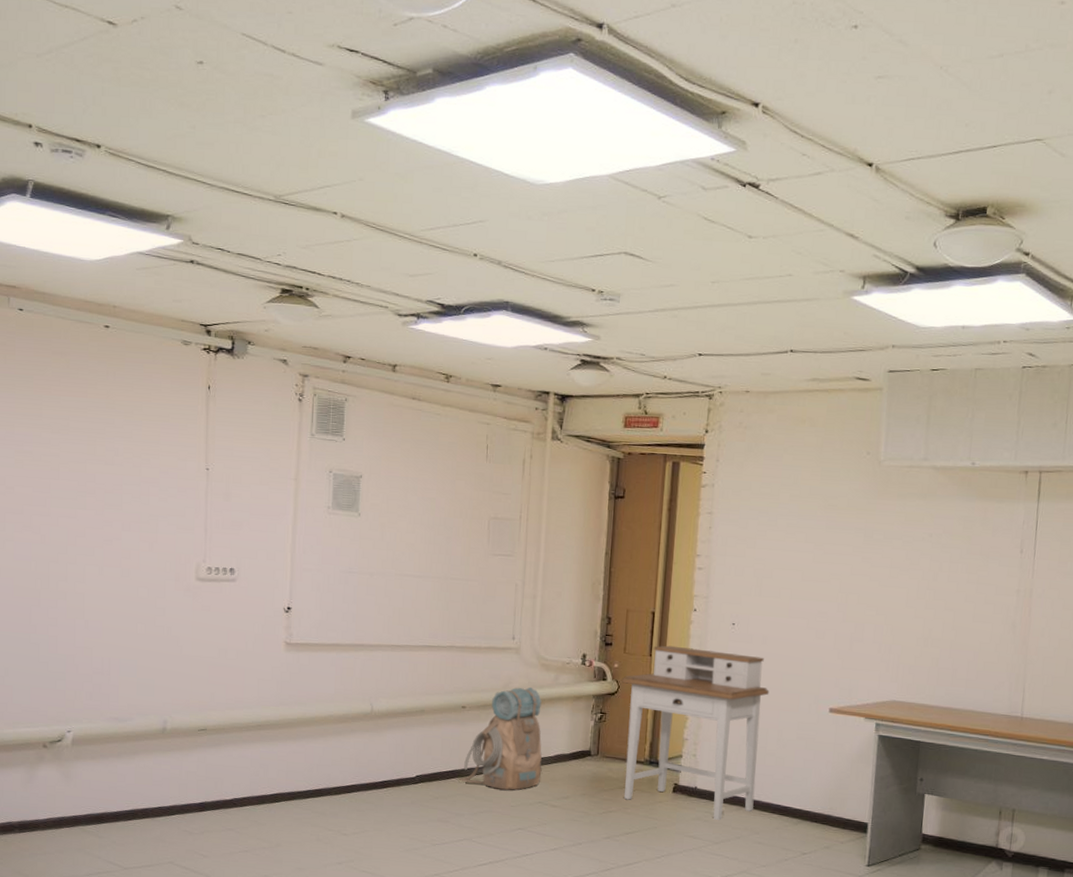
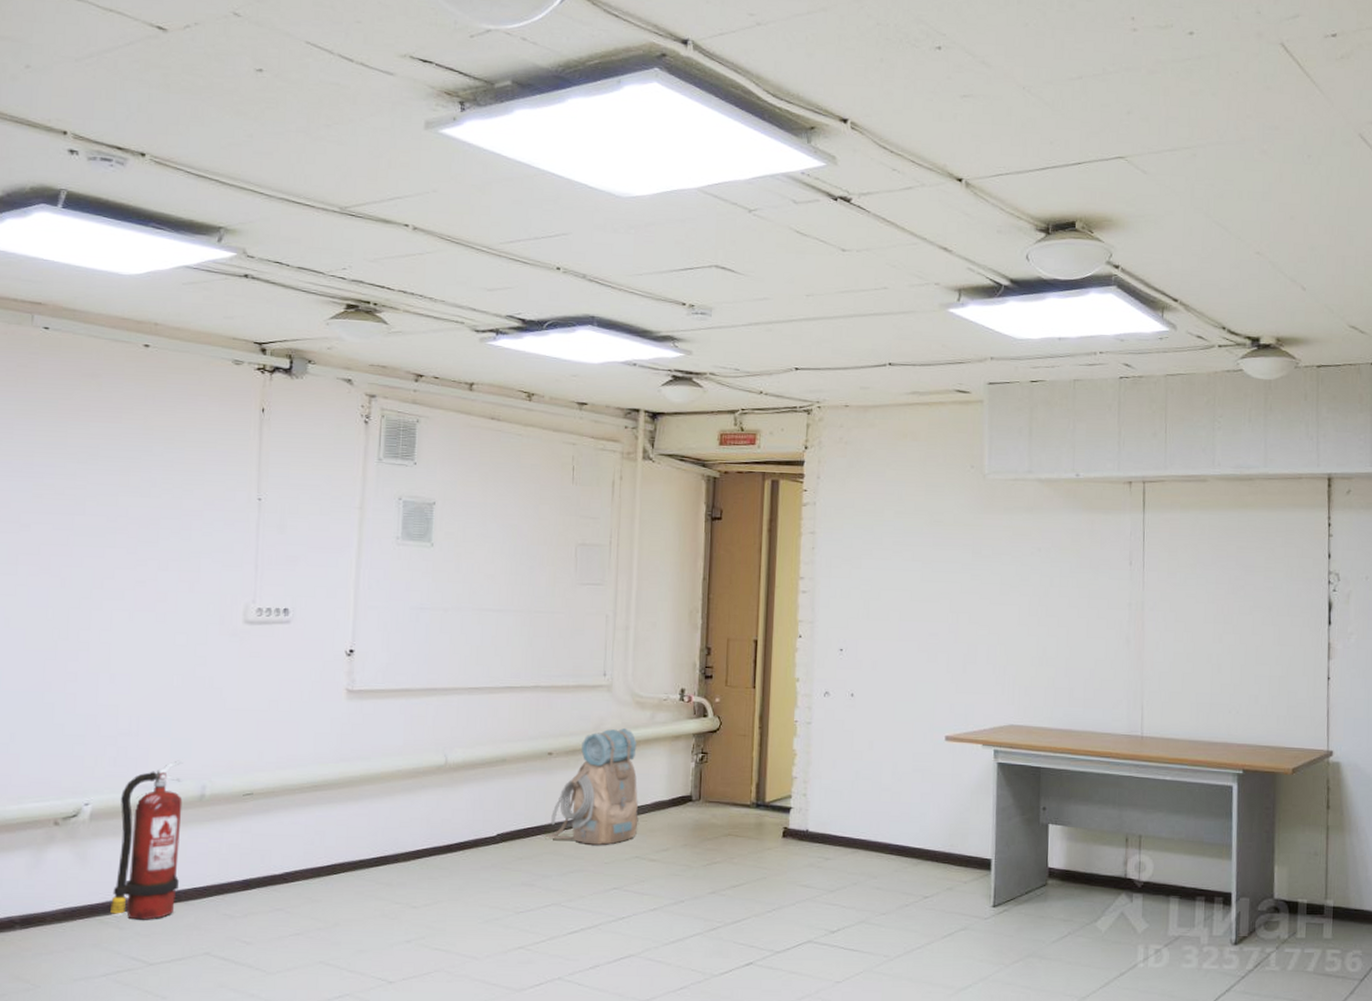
fire extinguisher: none [91,696,149,832] -> present [110,759,185,920]
desk: present [621,645,770,820] -> none [723,675,882,865]

